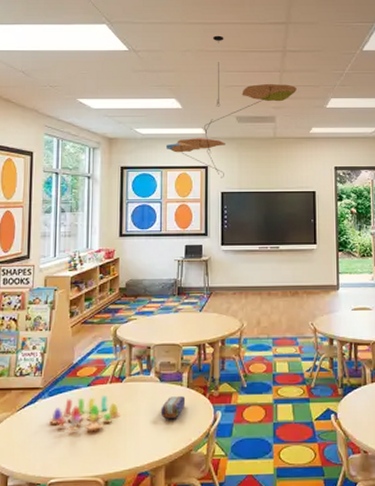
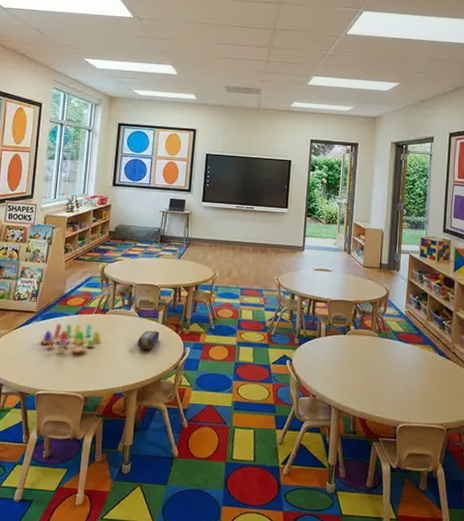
ceiling mobile: present [166,35,297,178] -> none [160,9,283,142]

